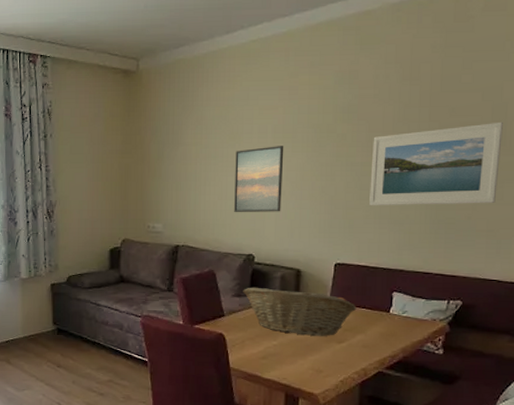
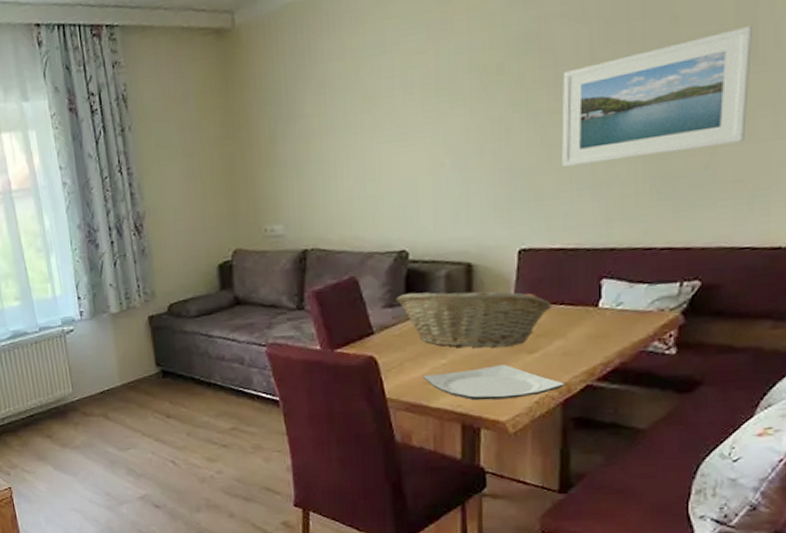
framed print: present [234,146,284,213] -> none [373,101,440,199]
plate: none [259,350,363,377] -> present [423,364,566,401]

